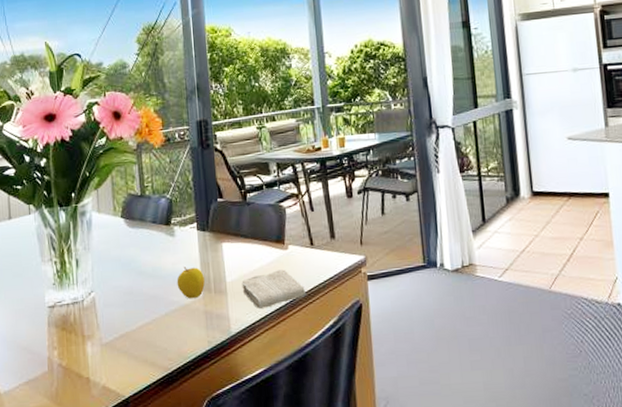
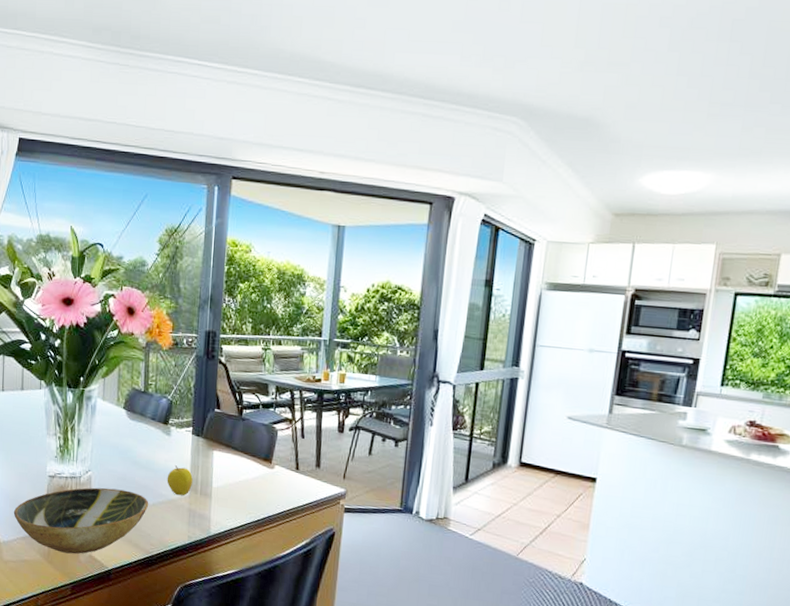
bowl: none [12,305,161,390] -> present [13,487,149,554]
washcloth: present [241,269,307,309] -> none [226,486,285,518]

